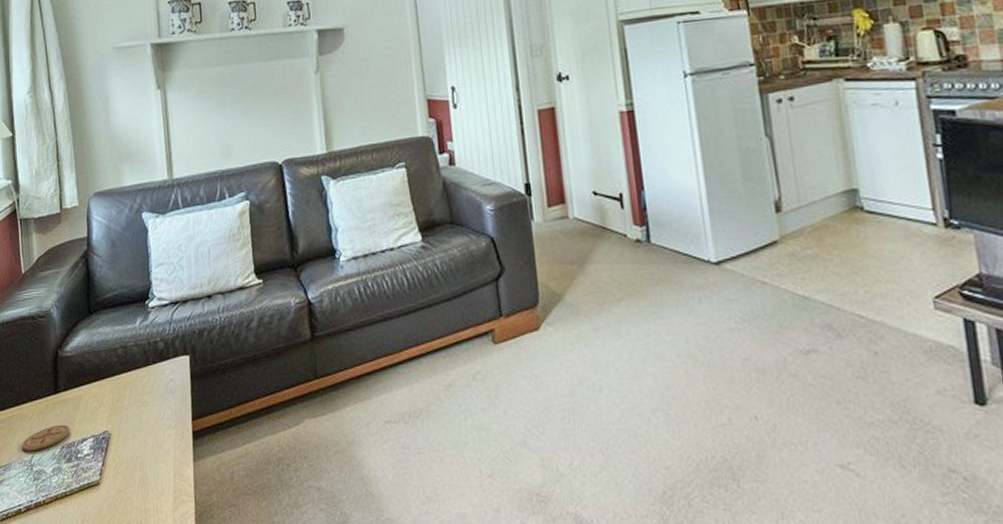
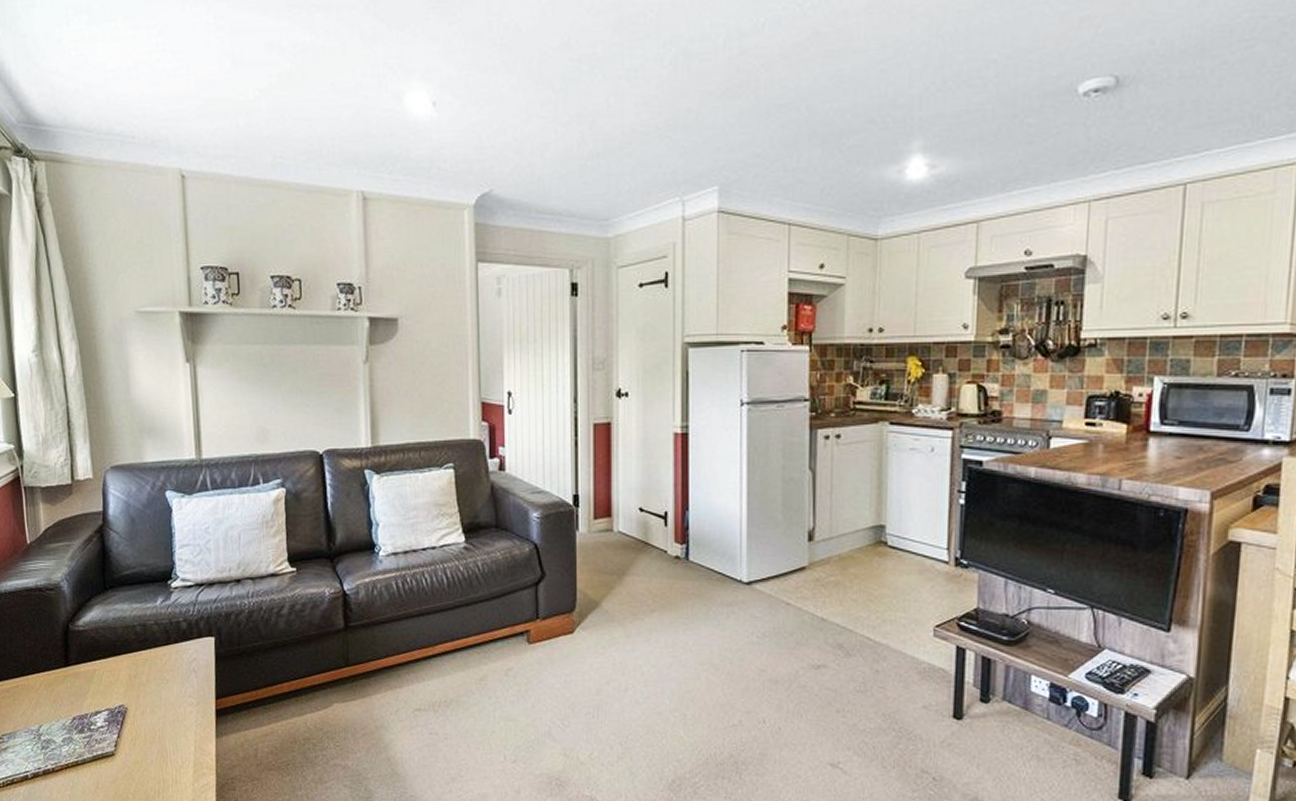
coaster: present [22,424,70,451] -> none [28,696,82,721]

